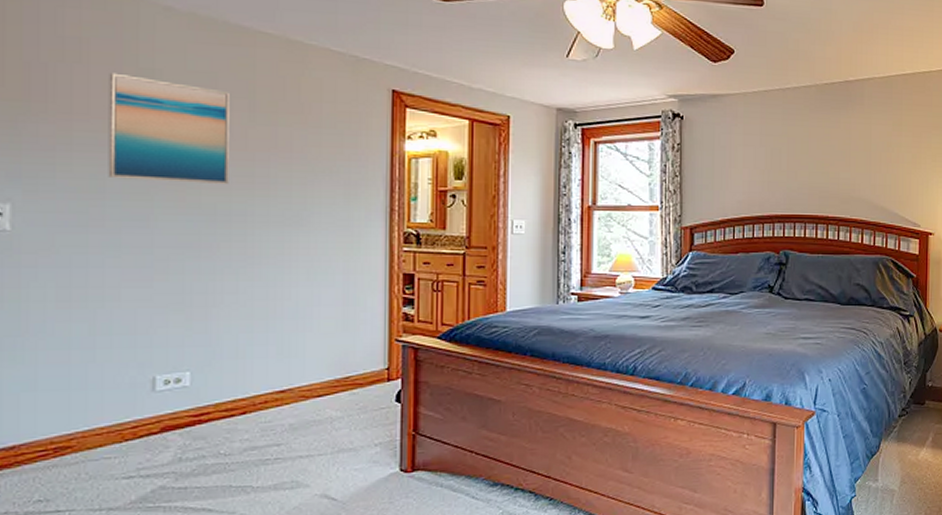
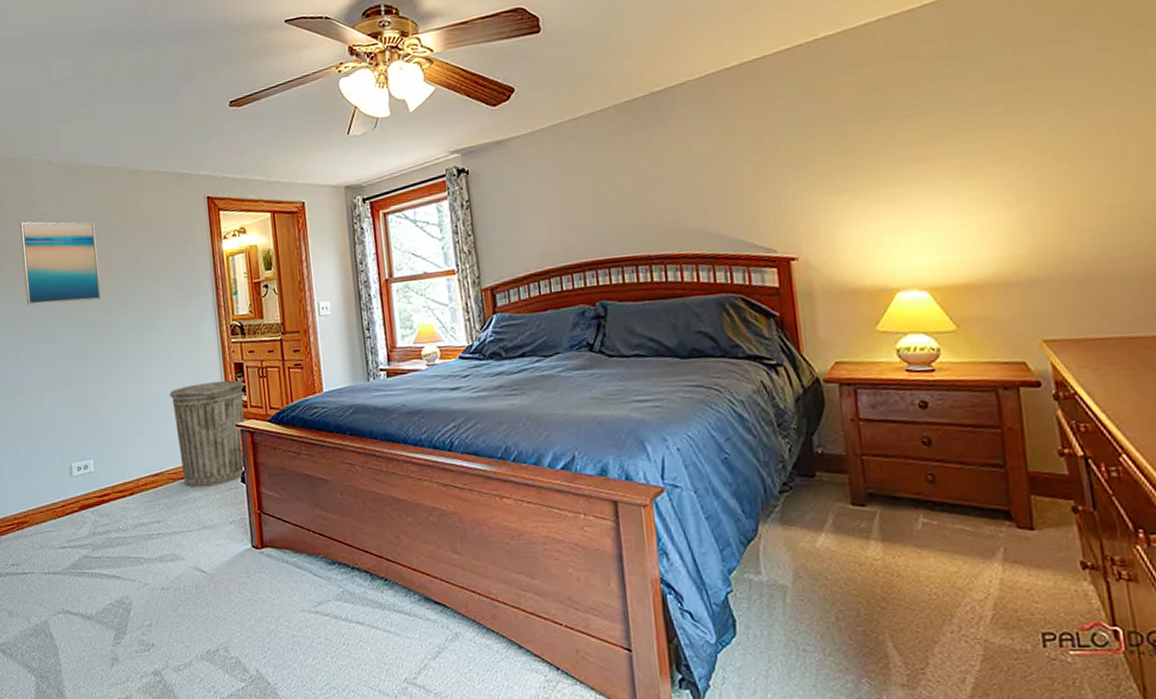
trash can: none [313,292,412,406] -> present [170,380,247,488]

